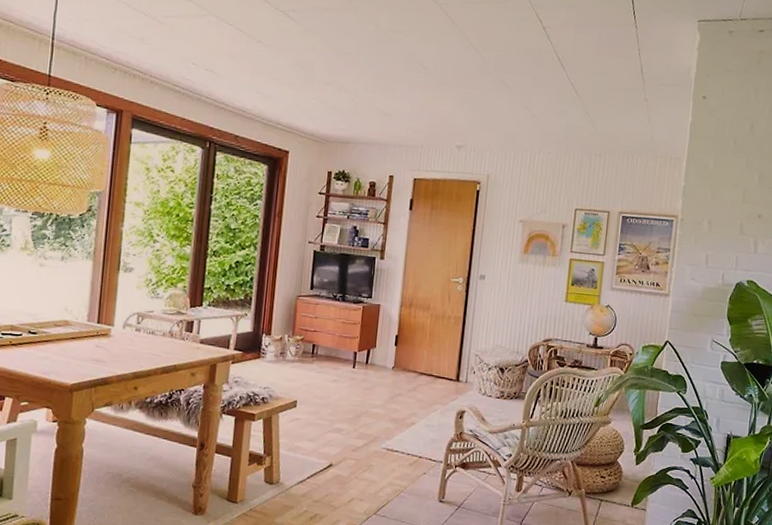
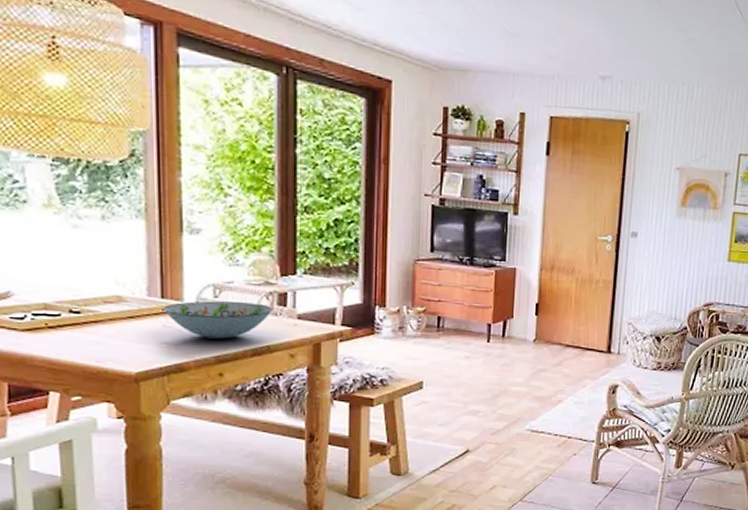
decorative bowl: none [98,326,181,359] -> present [164,301,273,339]

